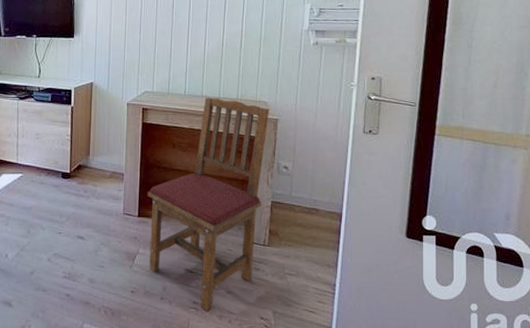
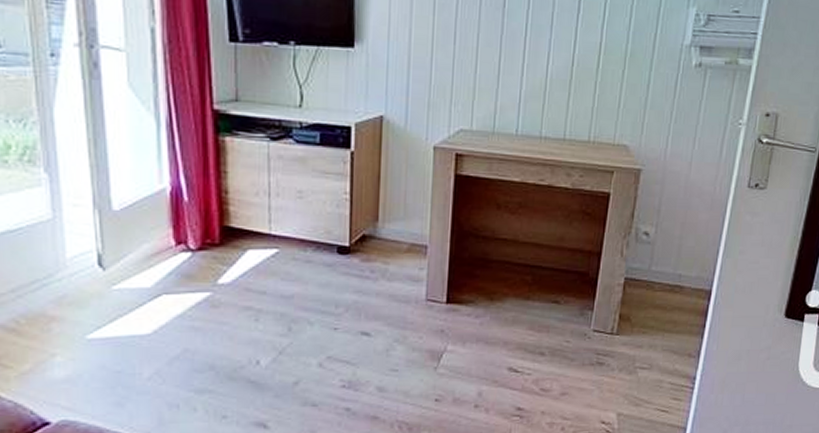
dining chair: present [147,97,269,313] -> none [459,138,630,420]

